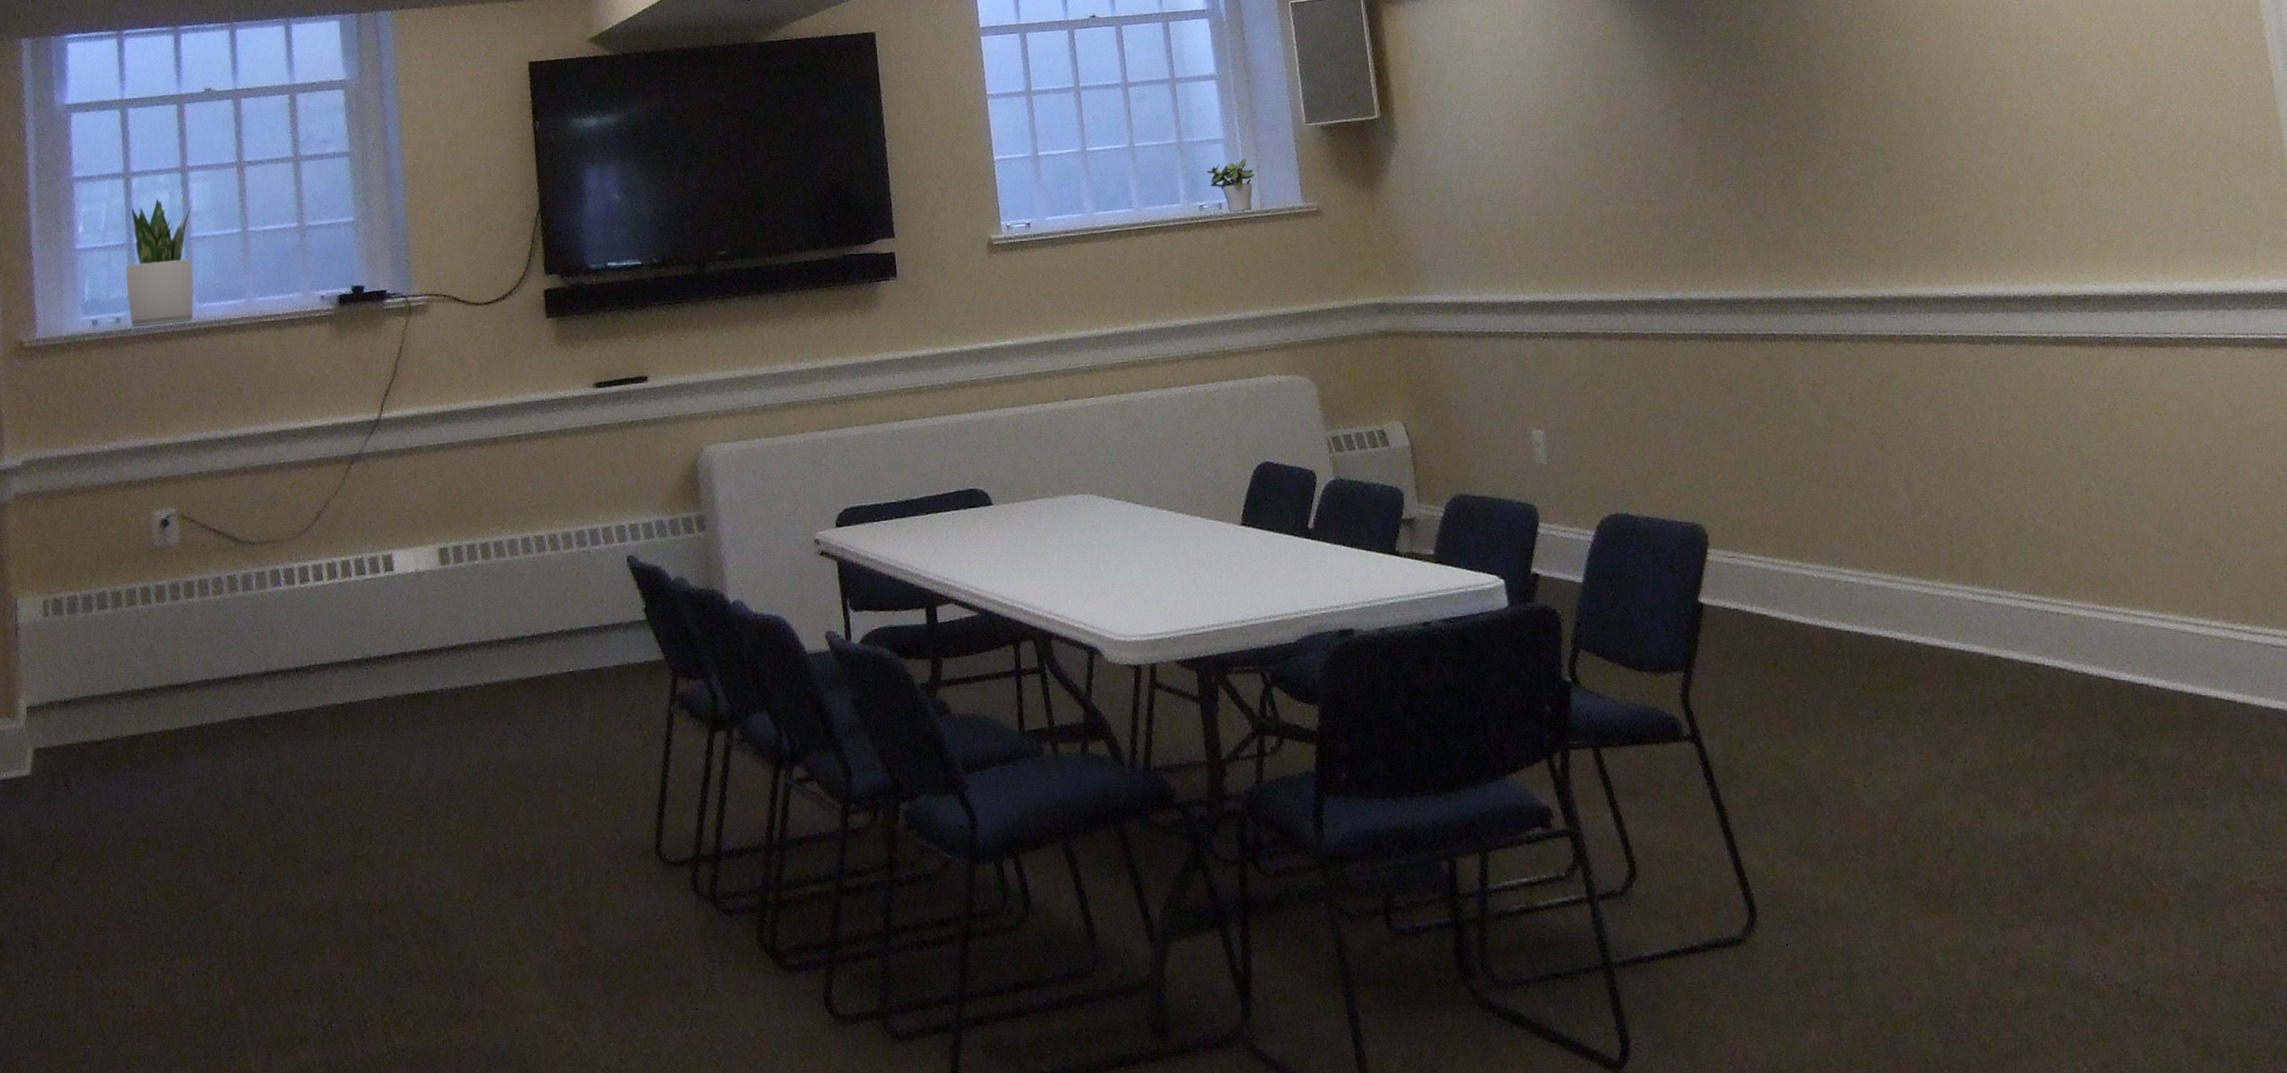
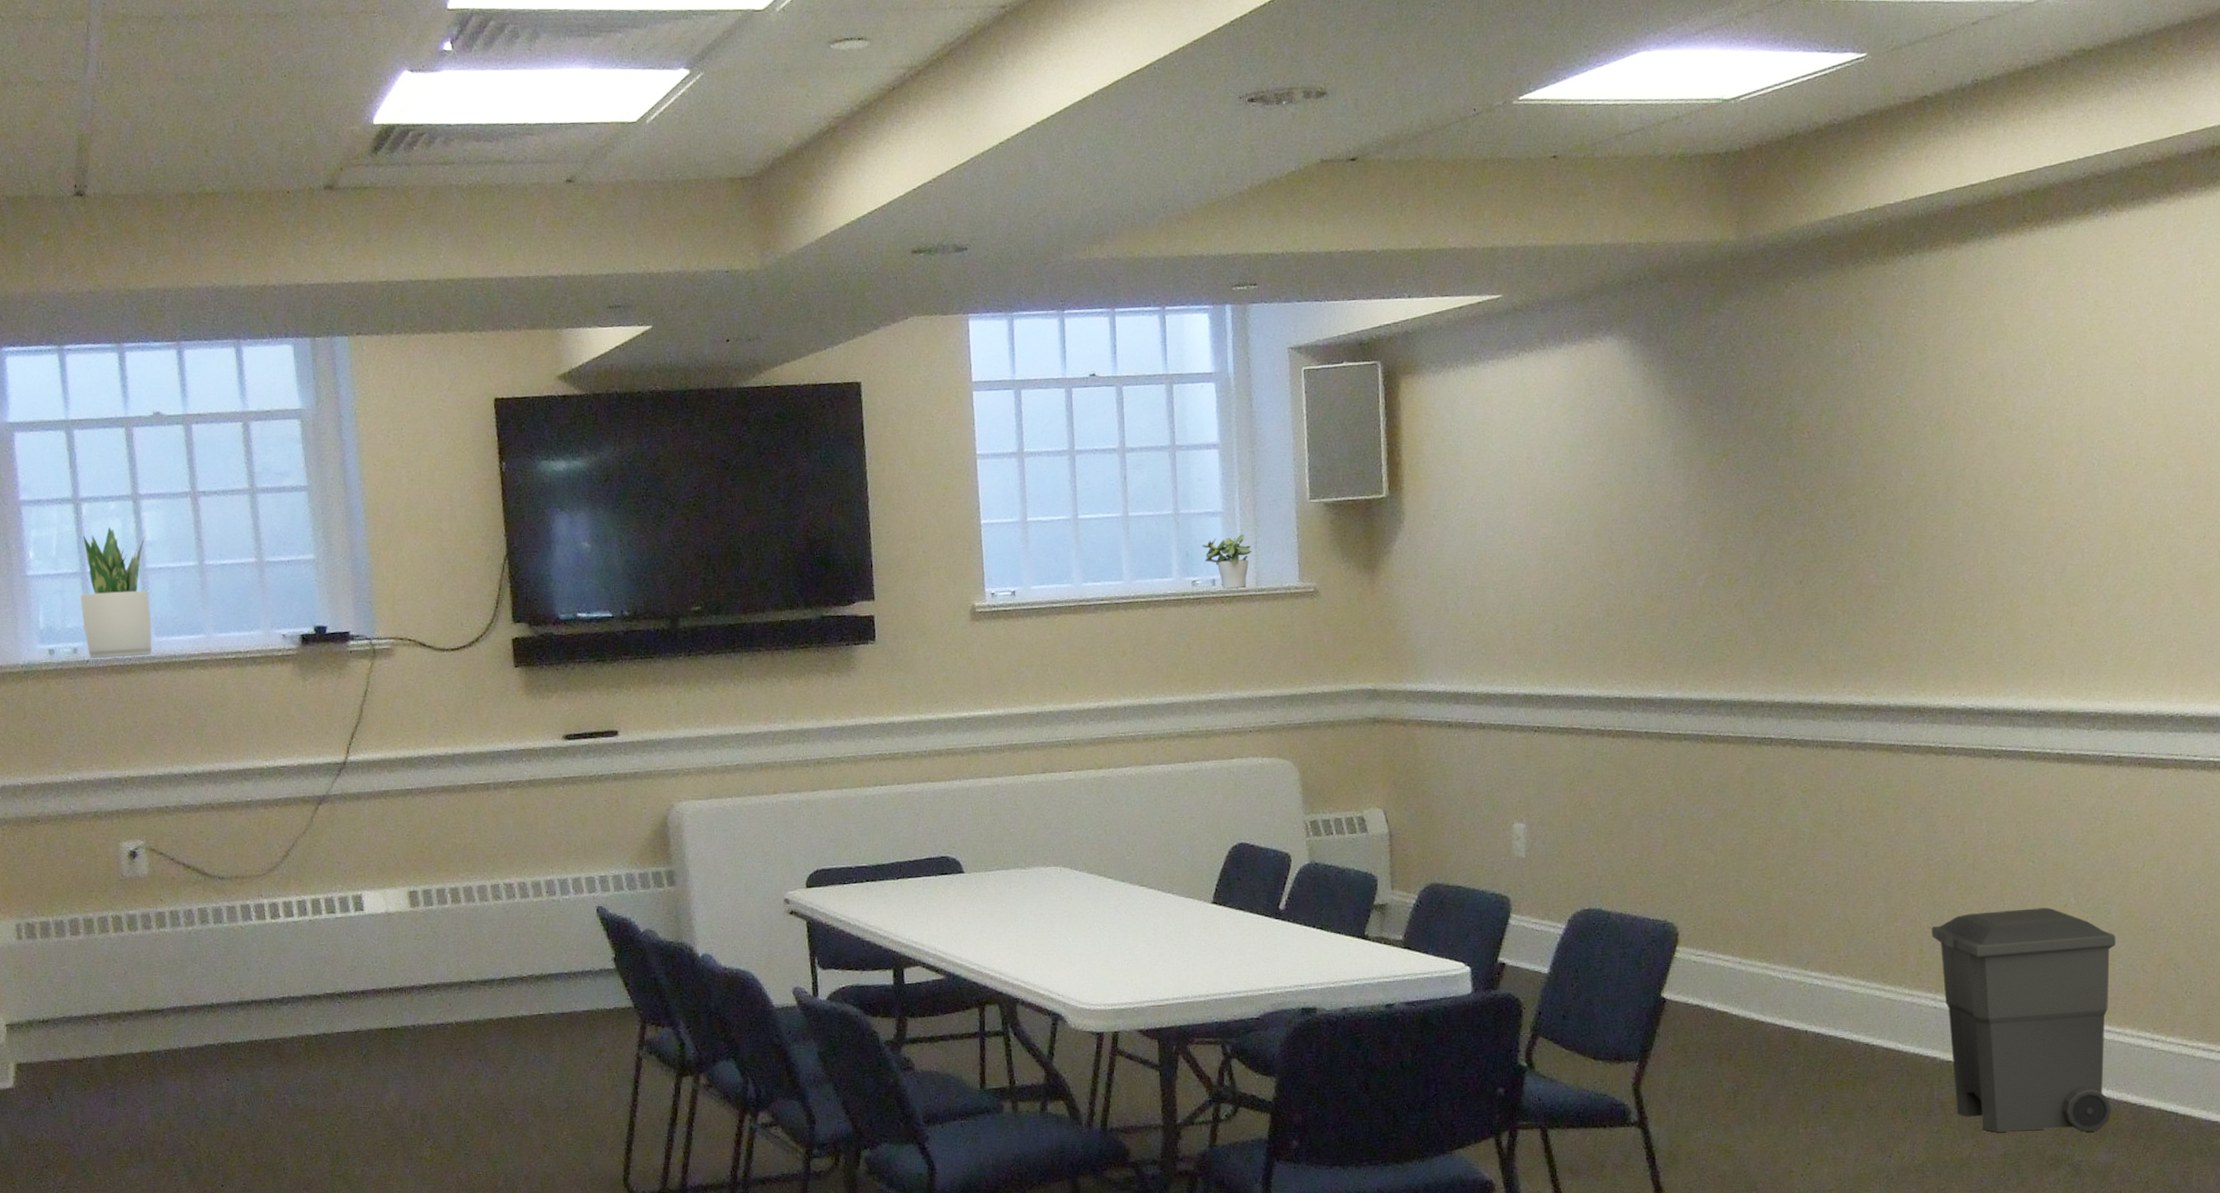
recycling bin: none [1958,492,2169,731] -> present [1931,907,2116,1133]

